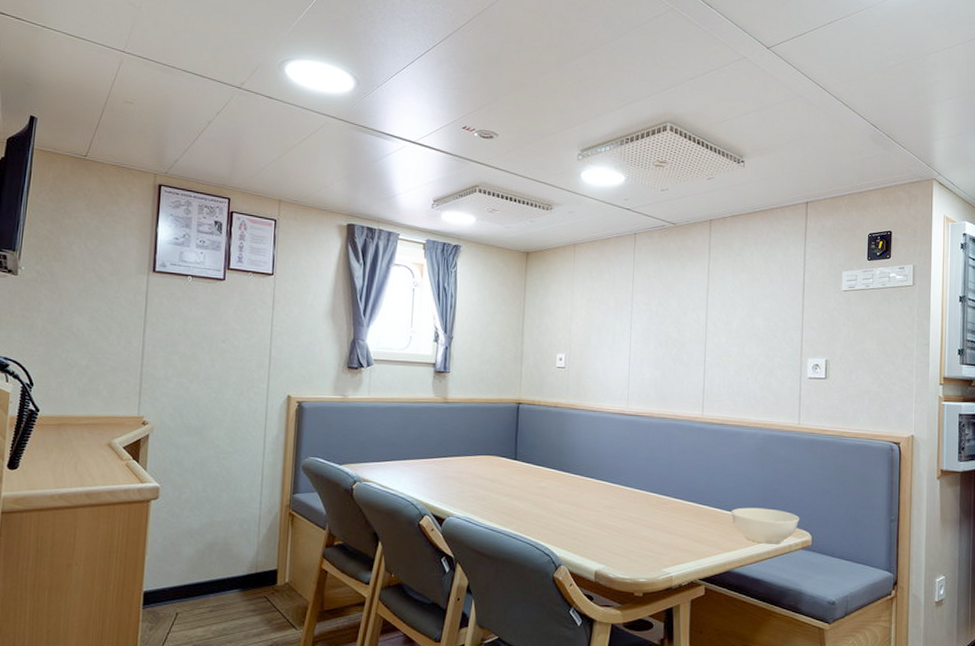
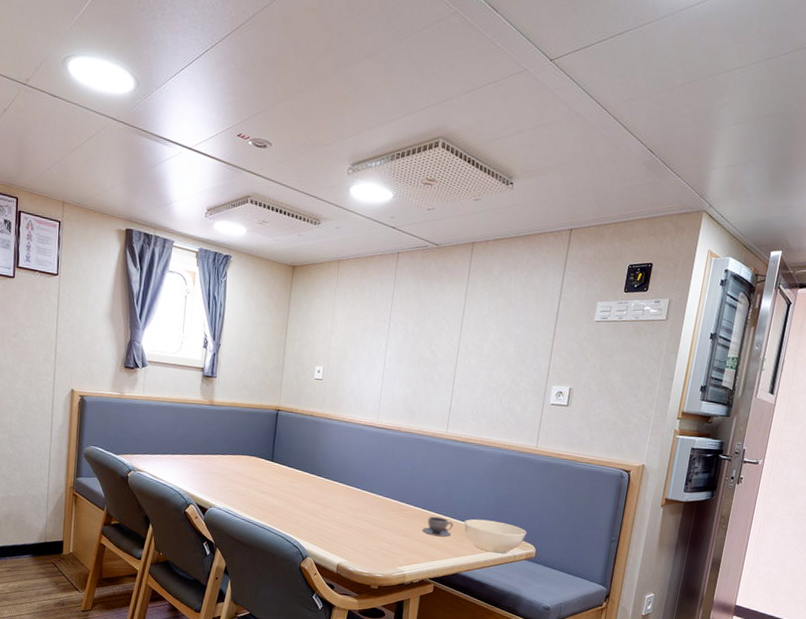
teacup: none [686,508,719,531] -> present [422,516,453,537]

